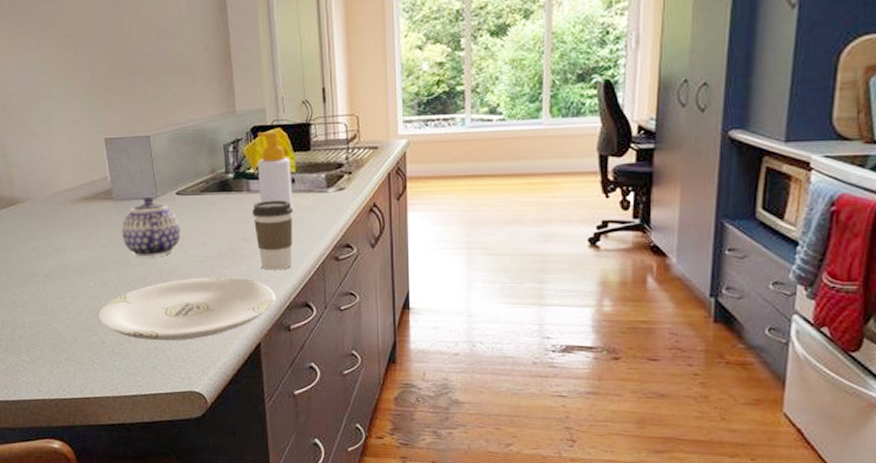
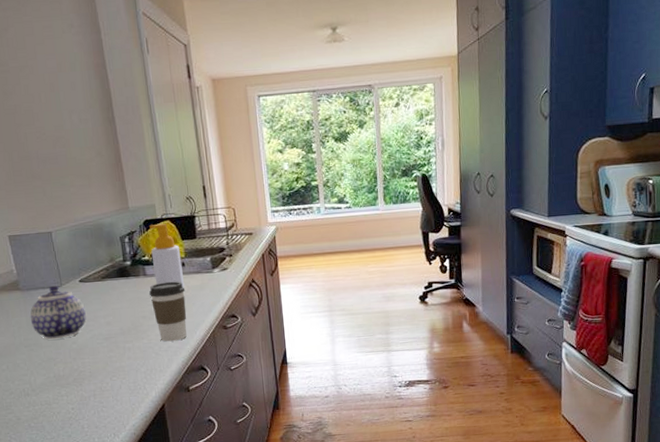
plate: present [97,277,276,341] -> none [12,350,175,413]

